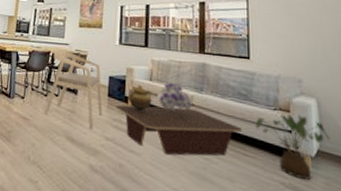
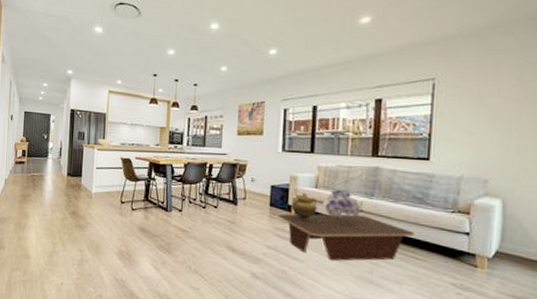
armchair: present [44,49,103,129] -> none [203,159,264,239]
house plant: present [255,114,330,180] -> none [429,216,512,280]

